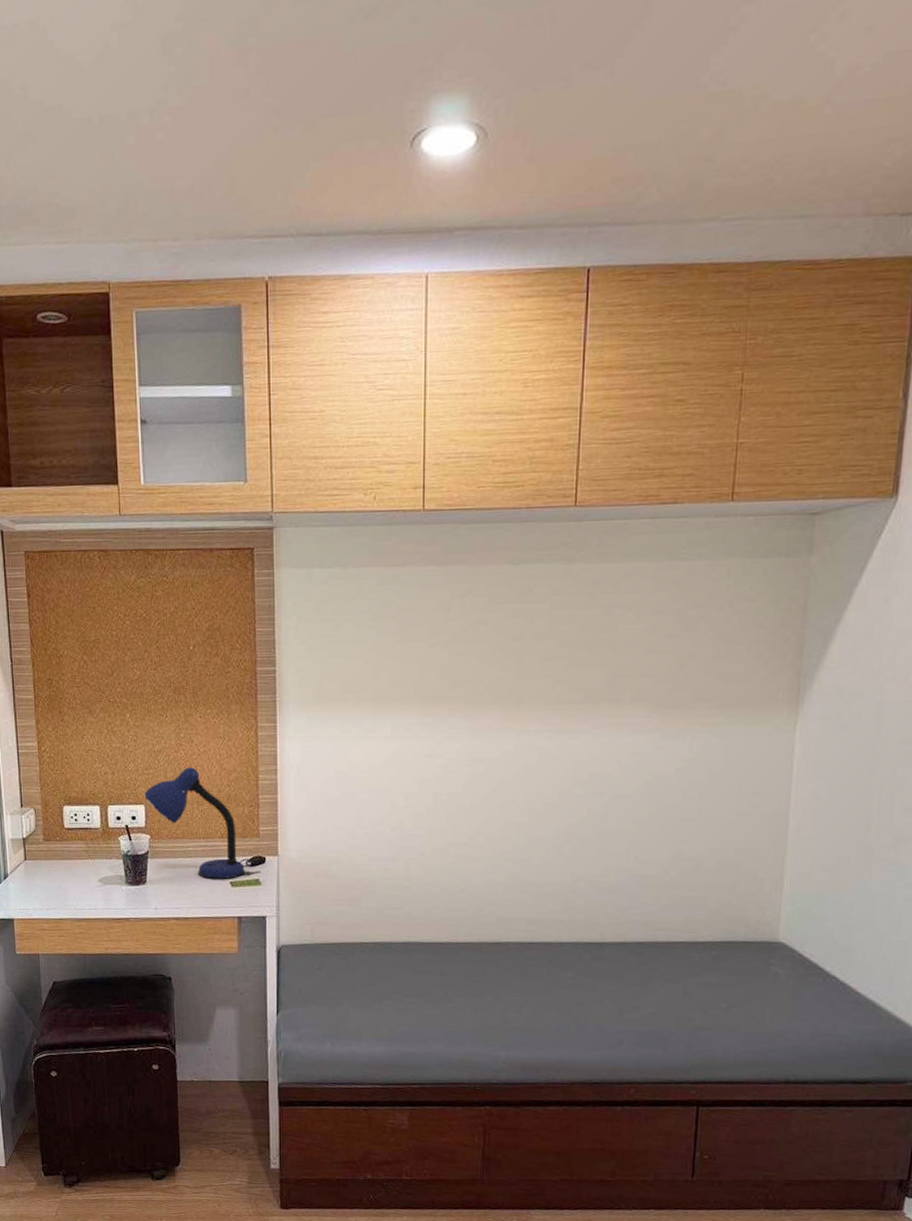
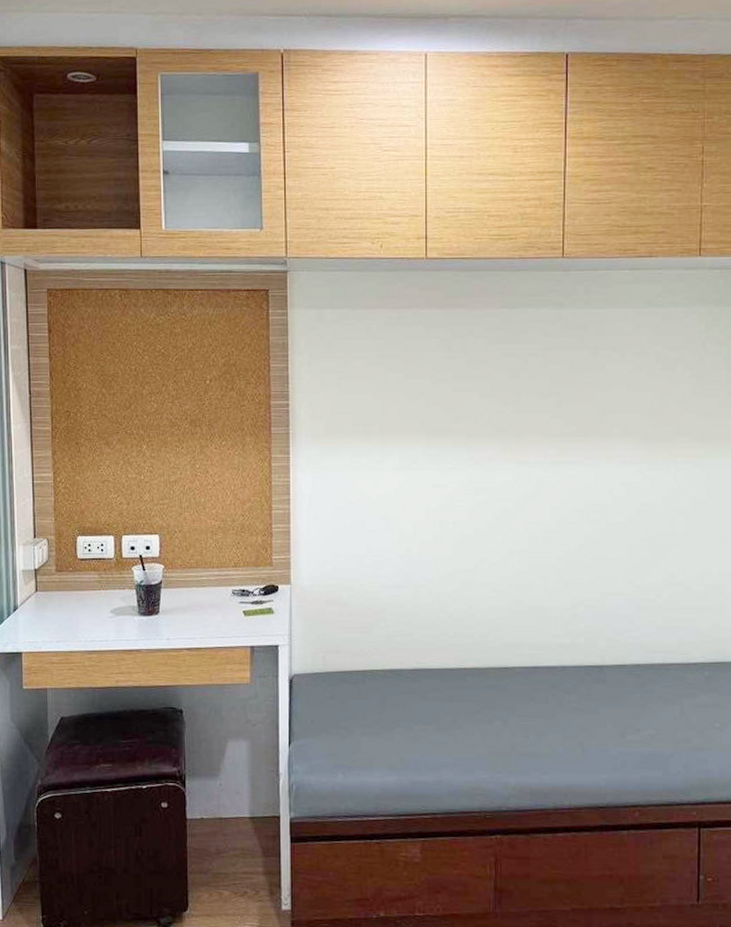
desk lamp: present [144,767,245,880] -> none [159,497,258,609]

